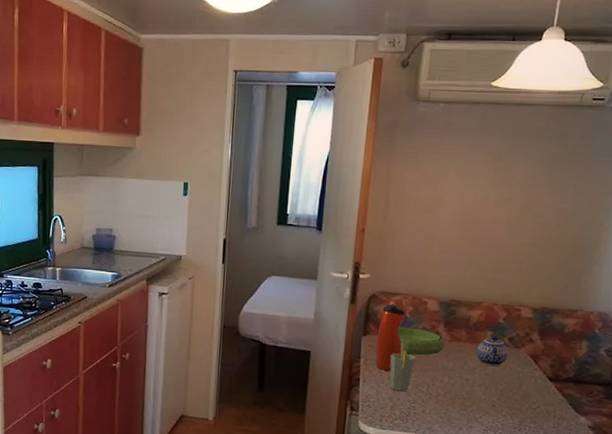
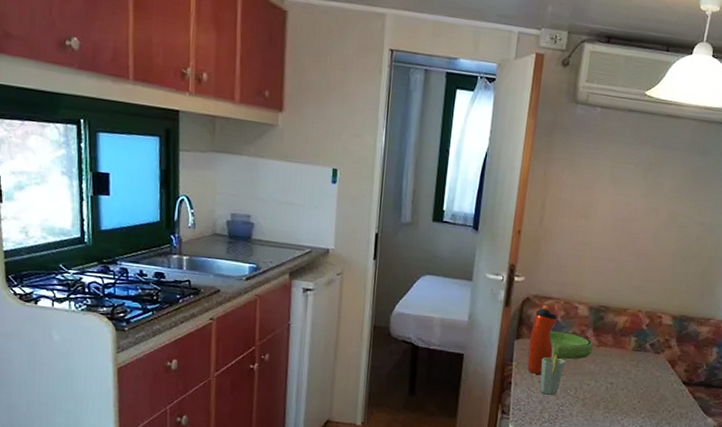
teapot: present [476,335,508,366] -> none [621,341,649,371]

